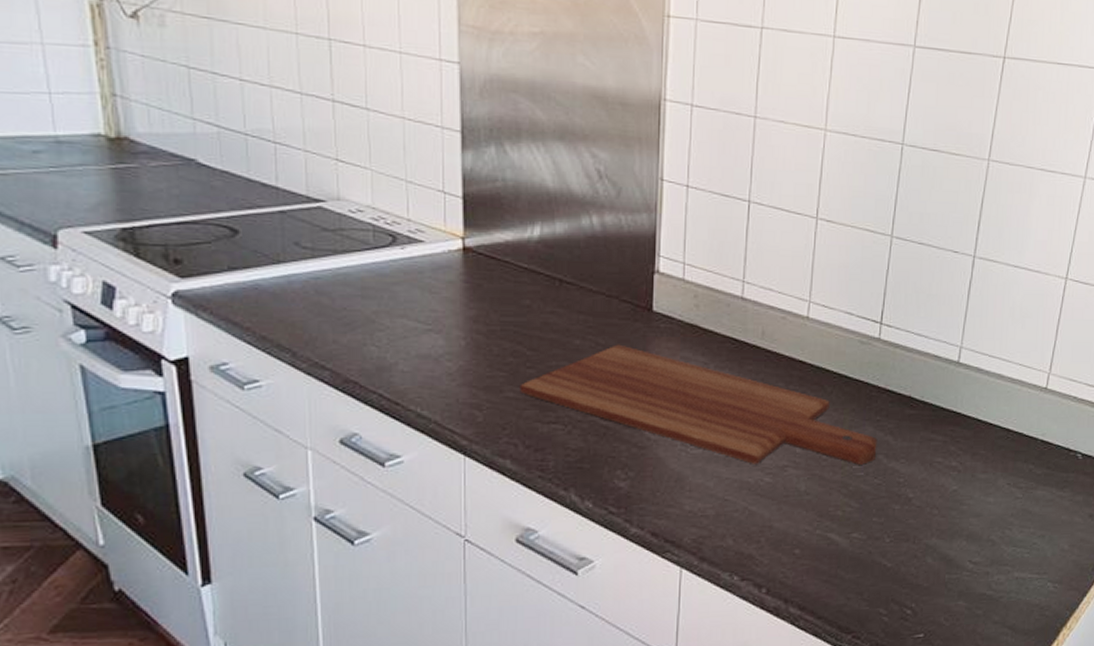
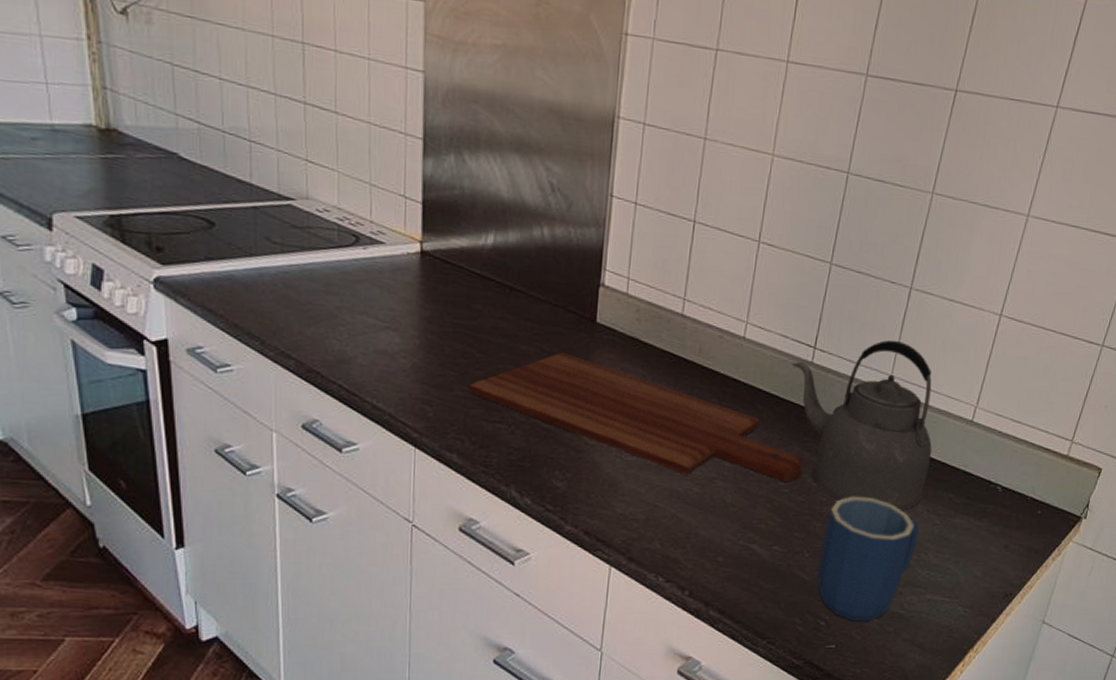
kettle: none [859,310,1008,487] -> present [792,340,932,511]
mug: none [899,475,1001,607] -> present [816,497,919,622]

